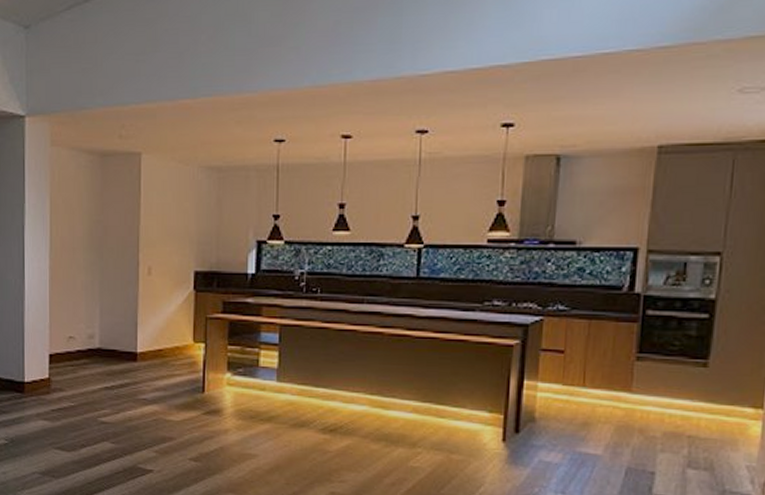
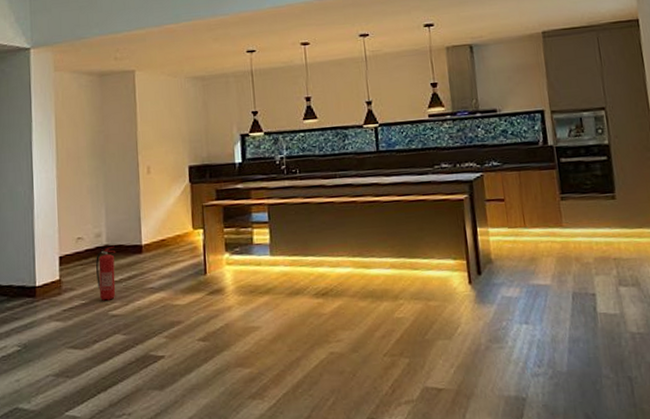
fire extinguisher: none [87,349,109,406] -> present [96,245,116,301]

